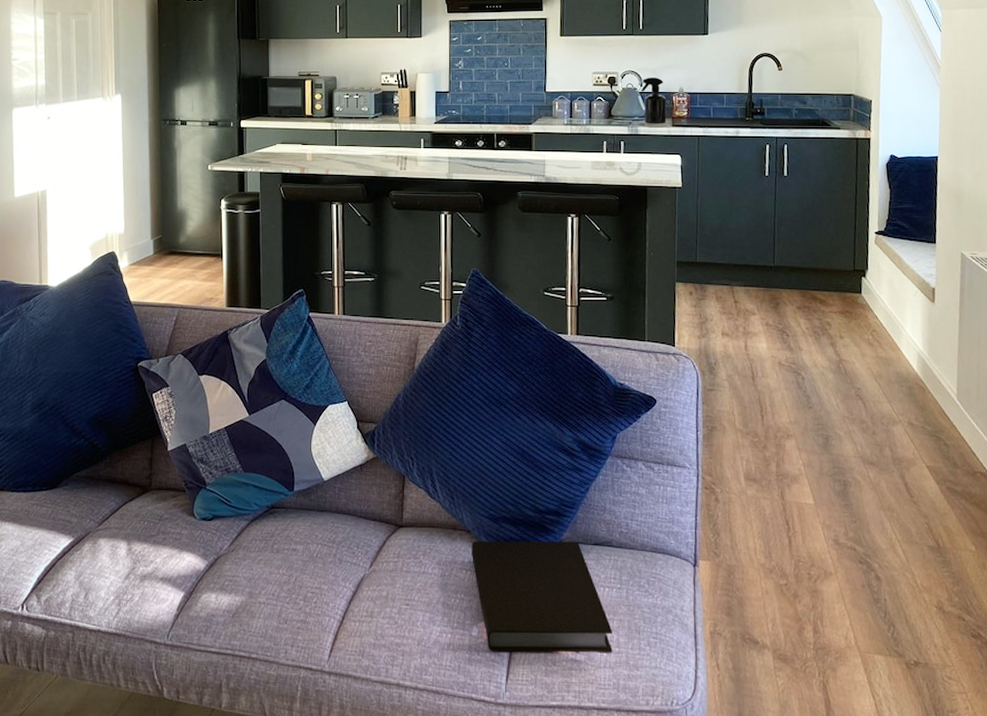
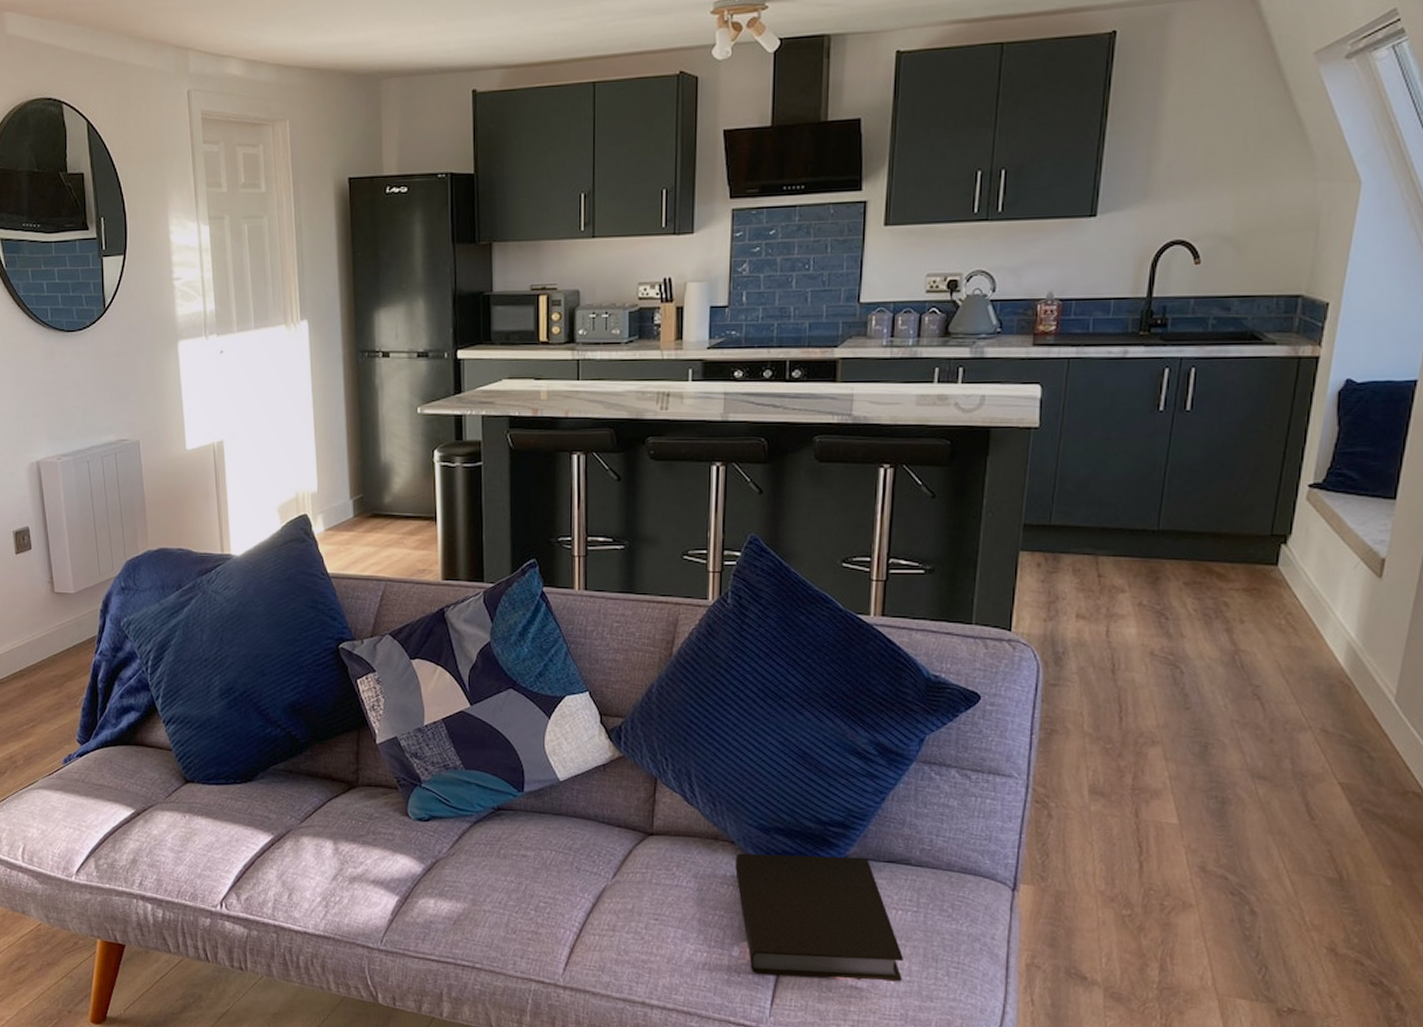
spray bottle: present [641,77,667,128] -> none [993,278,1028,348]

